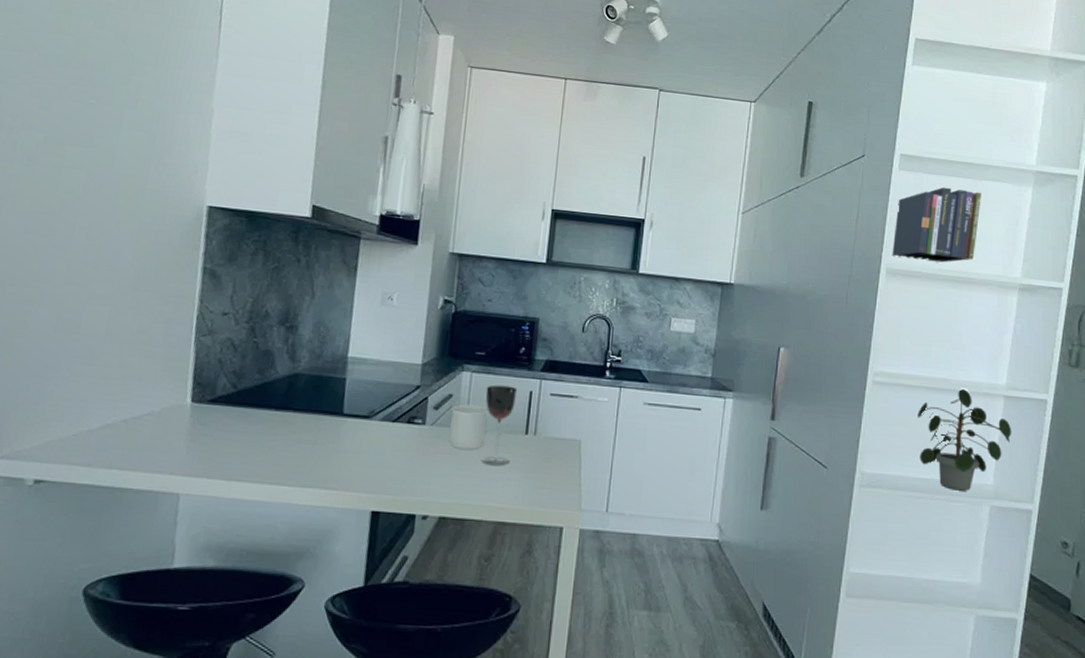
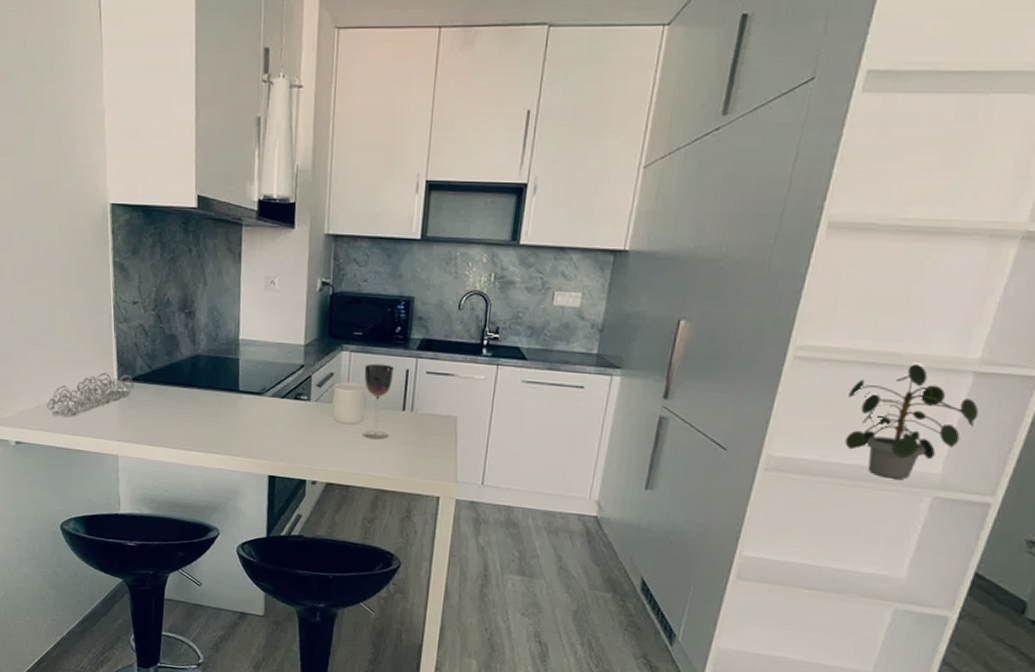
napkin holder: none [87,393,213,448] -> present [46,372,134,417]
books: present [892,187,981,263] -> none [838,109,985,210]

